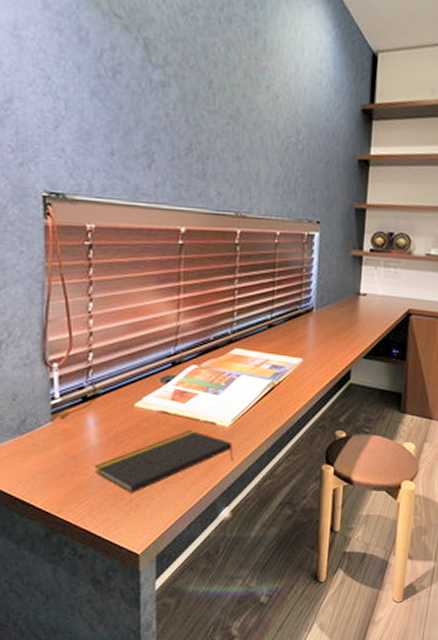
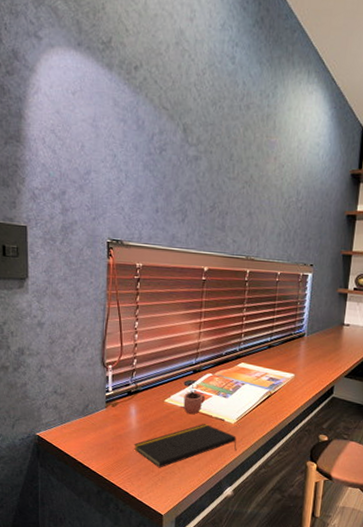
cocoa: none [161,377,189,420] -> present [183,381,205,415]

